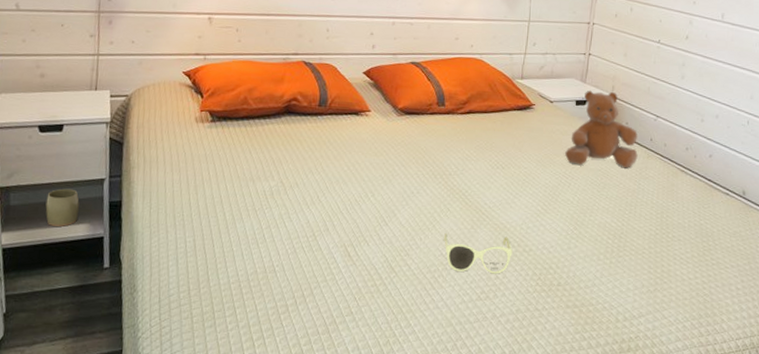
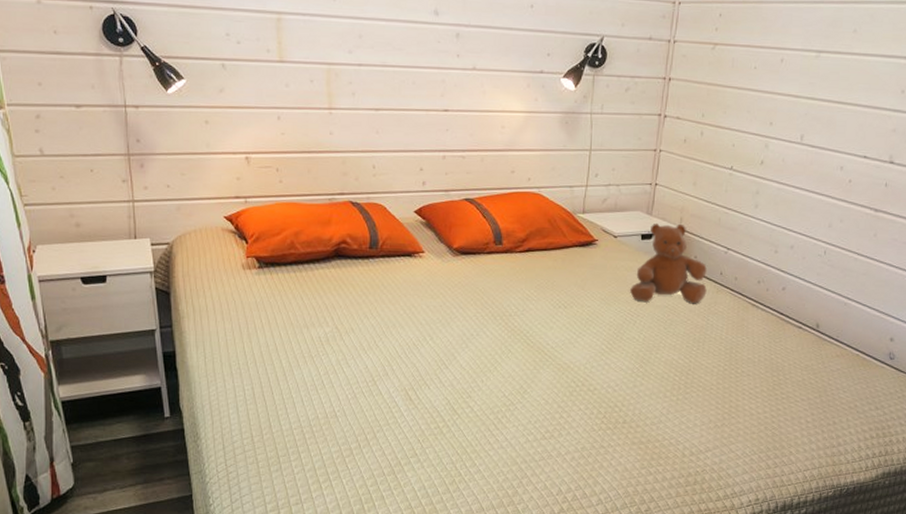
mug: present [45,188,80,227] -> none [99,340,132,378]
spectacles: present [444,232,513,274] -> none [506,373,577,414]

